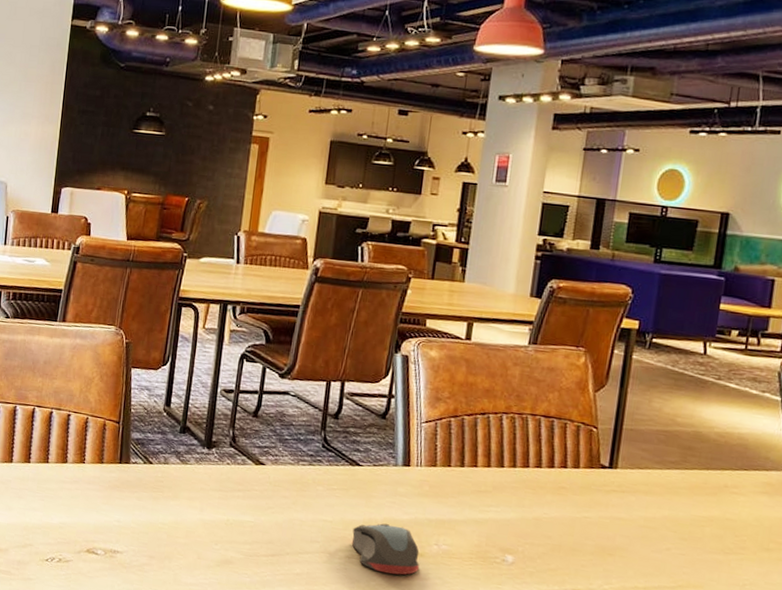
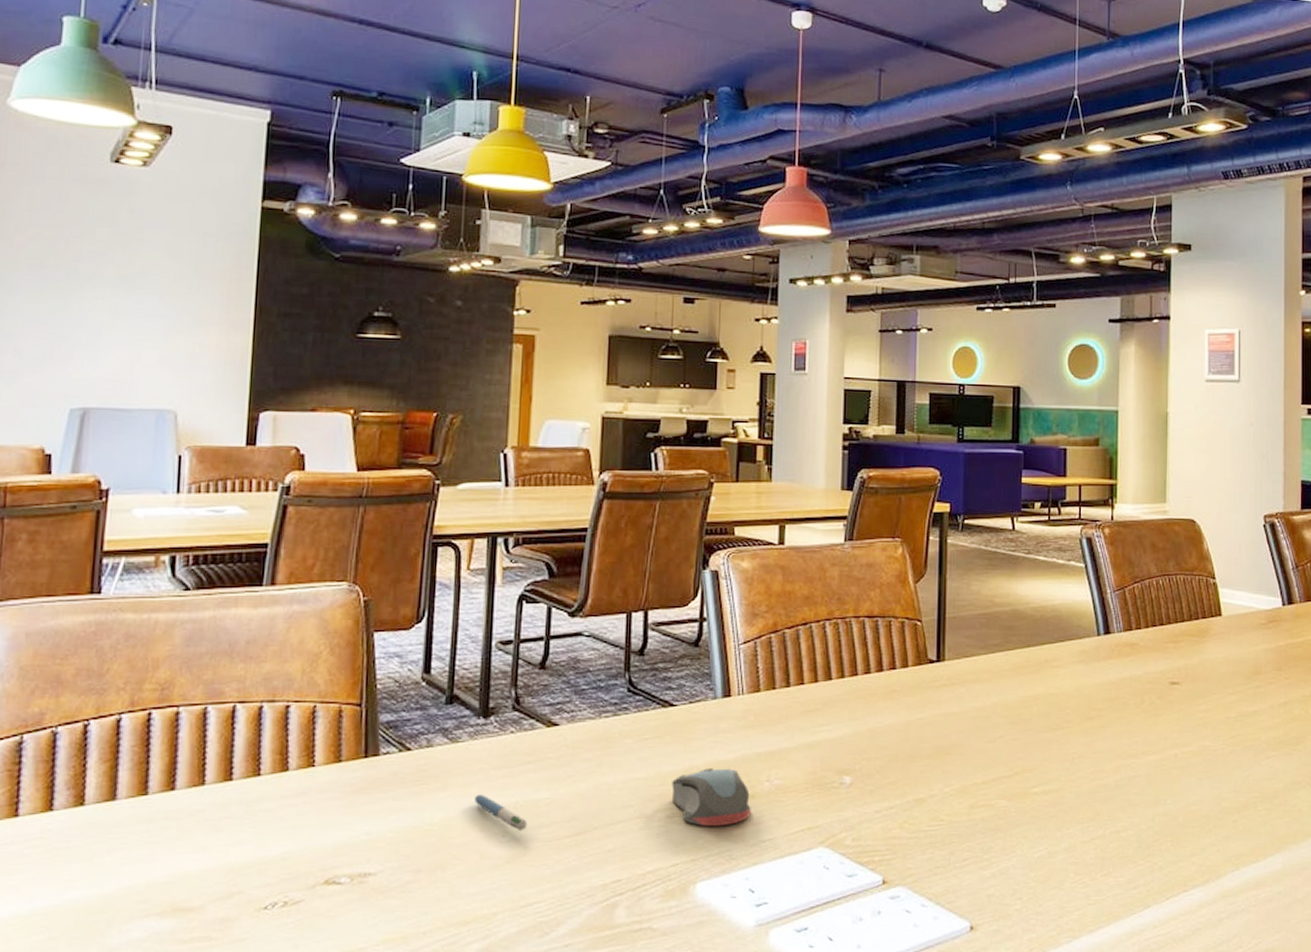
pen: none [196,508,235,544] -> present [475,795,528,831]

